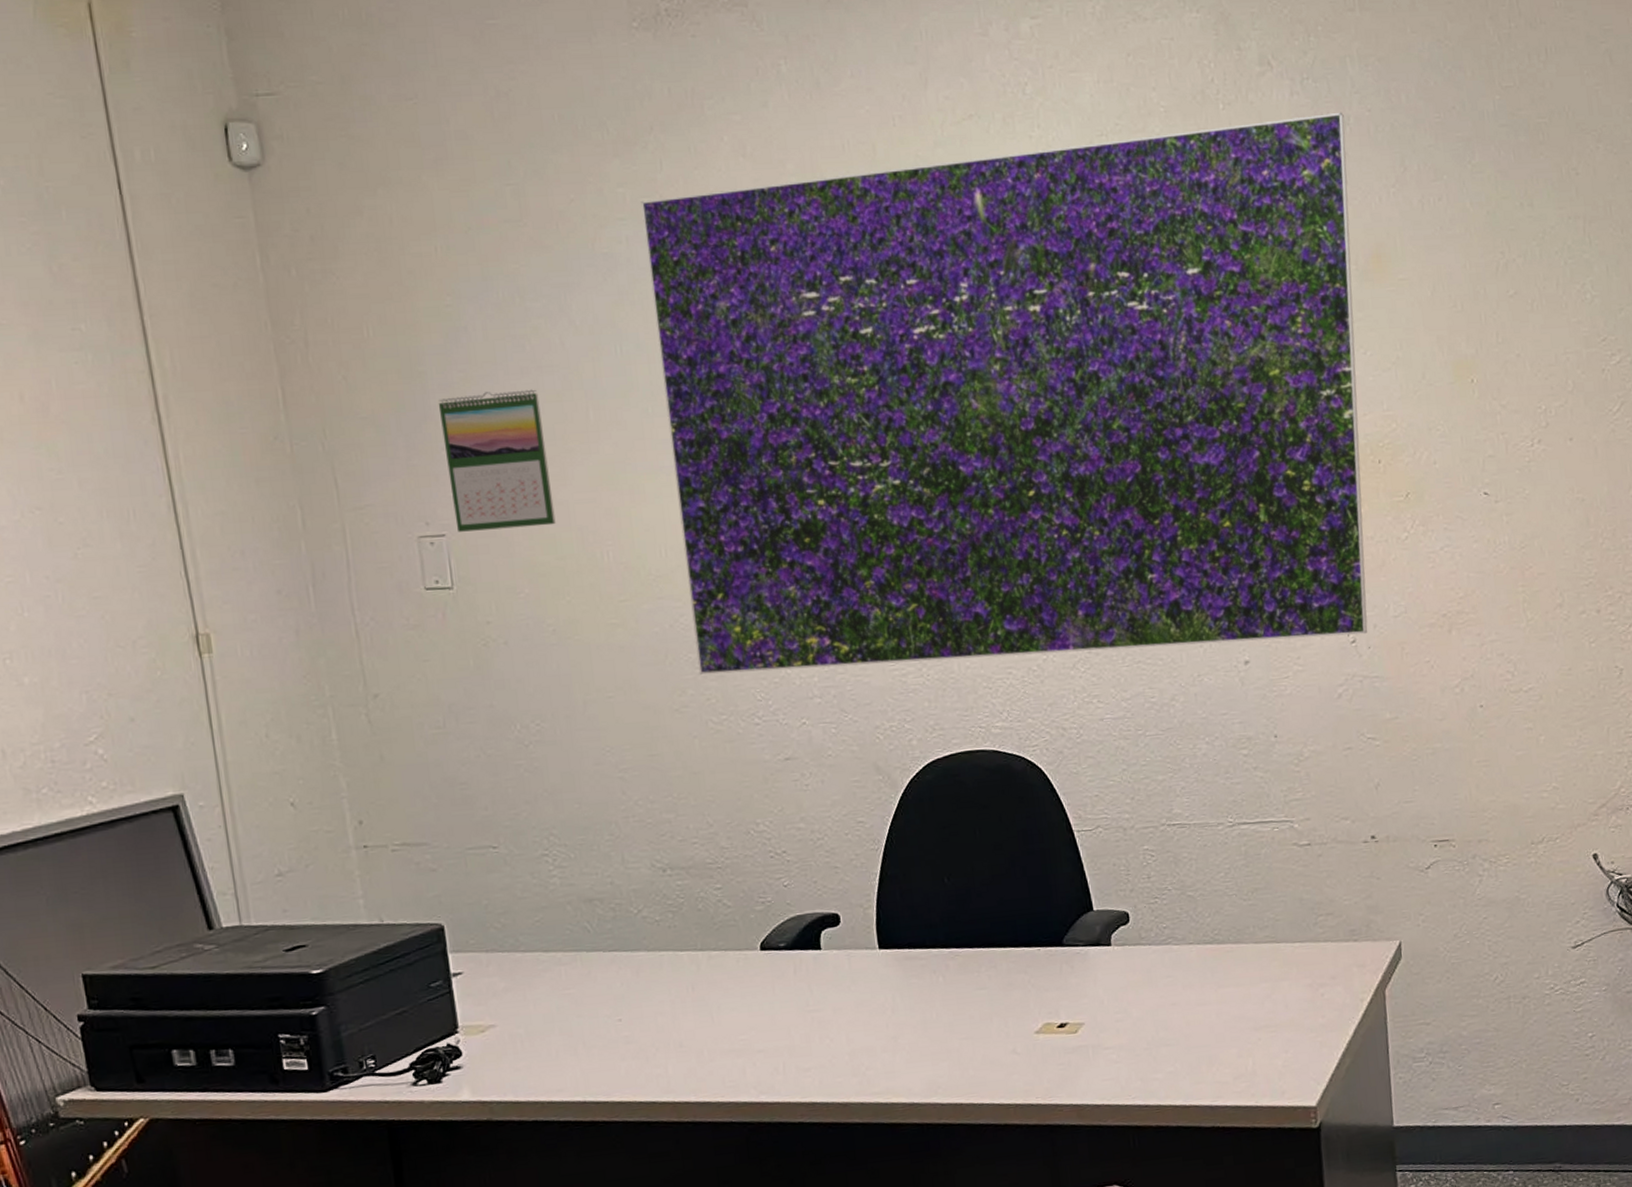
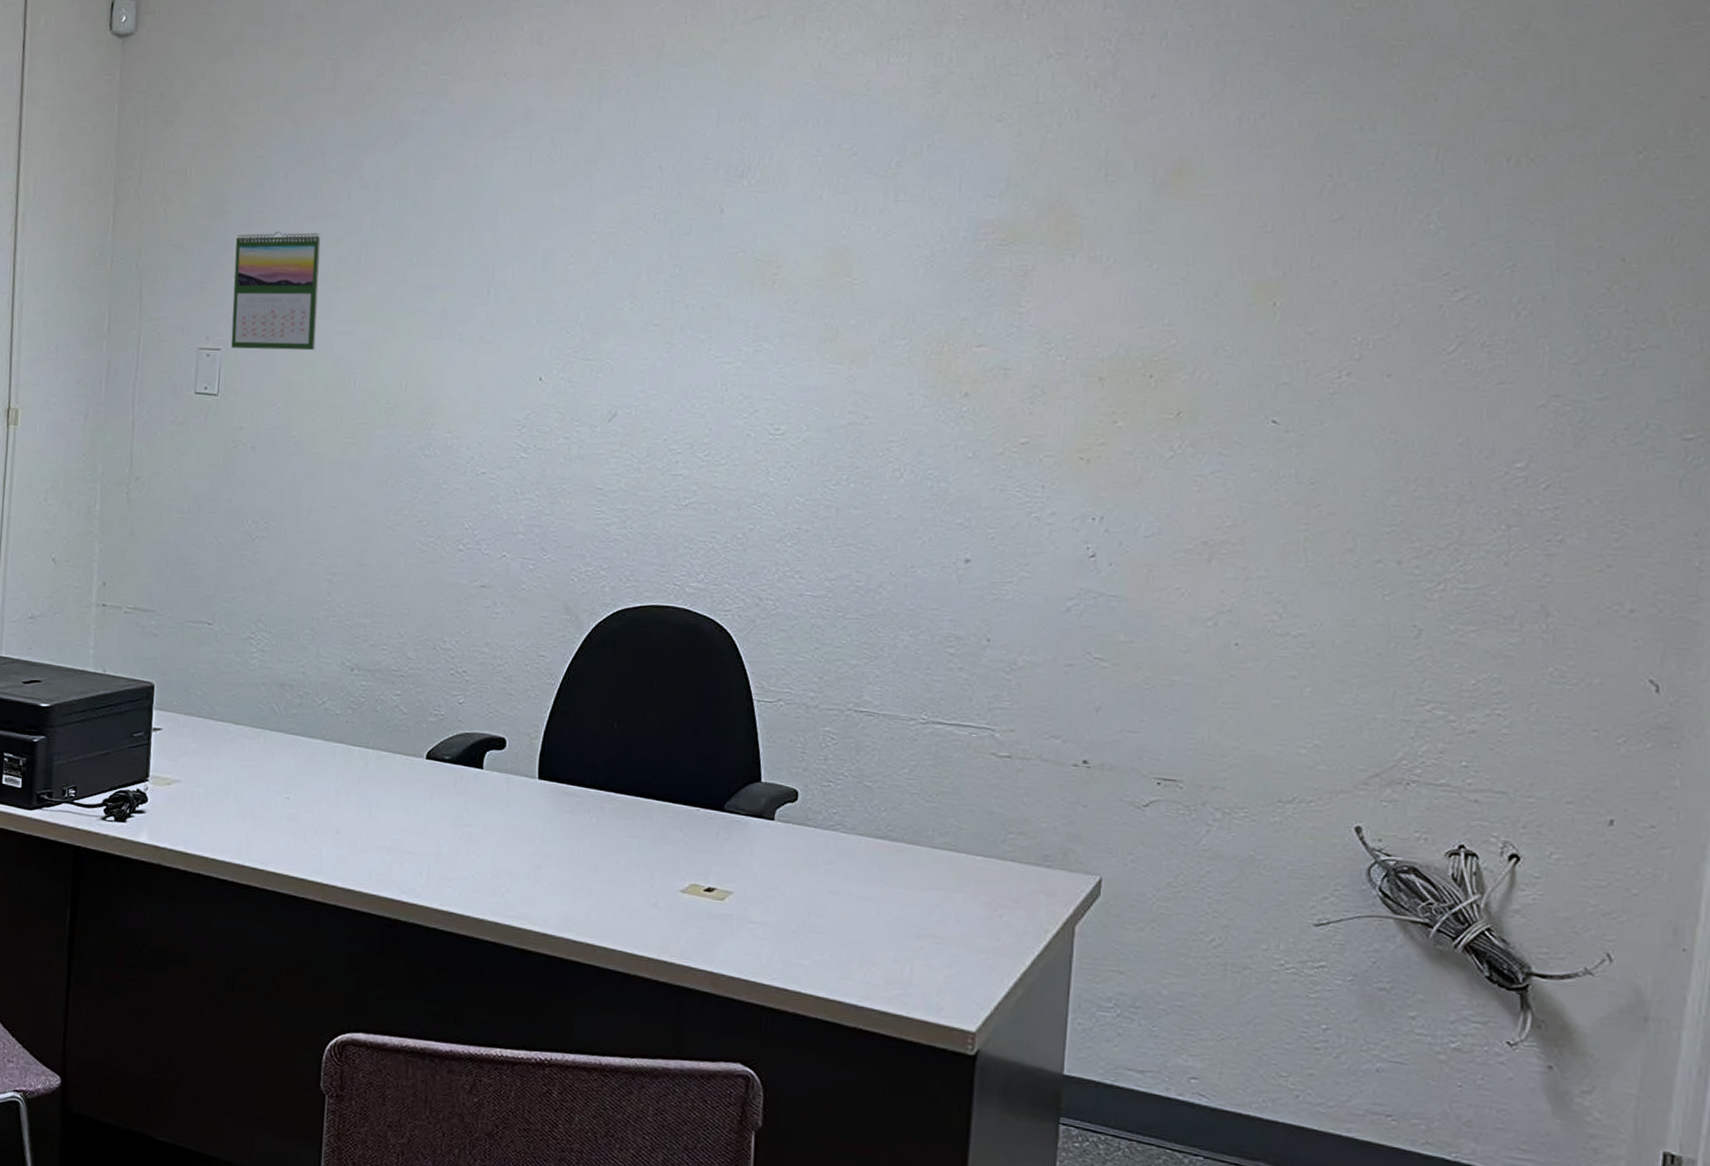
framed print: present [640,112,1368,675] -> none [416,26,1162,551]

